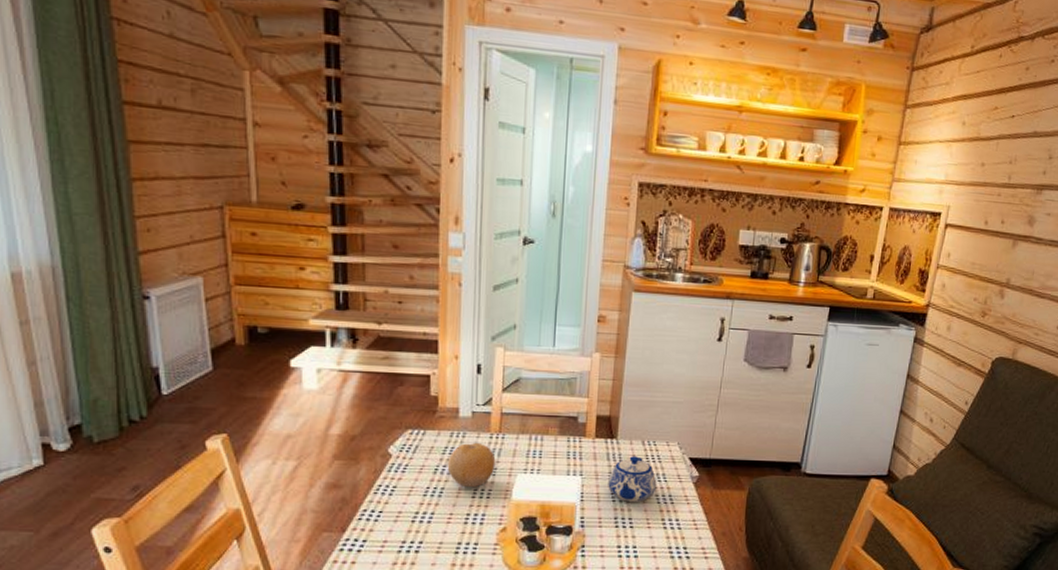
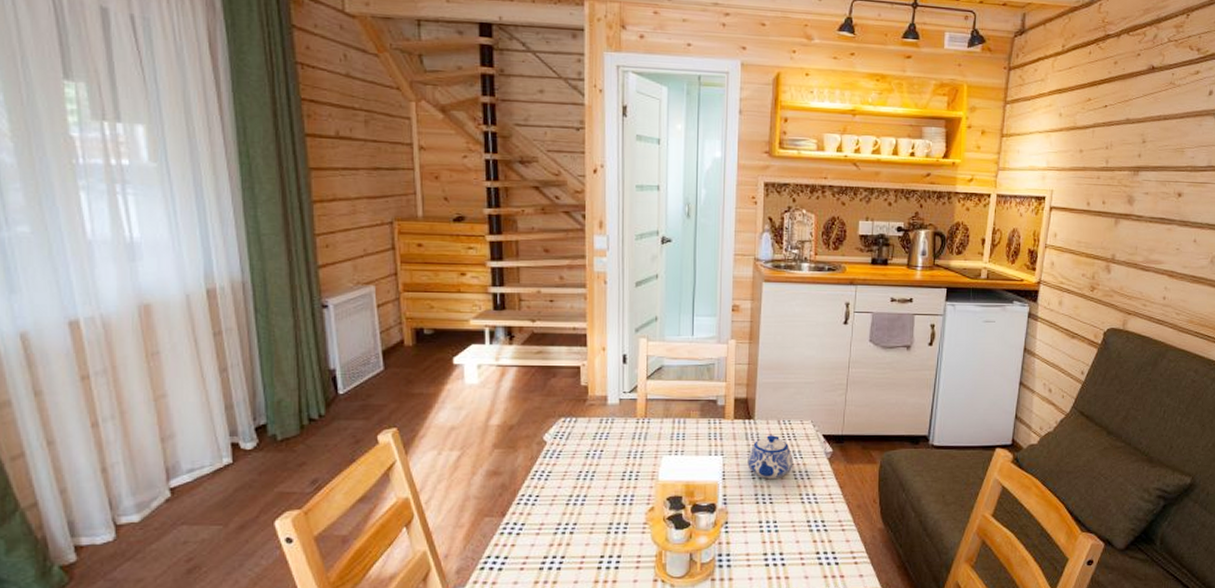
fruit: present [447,442,496,488] -> none [598,427,642,471]

